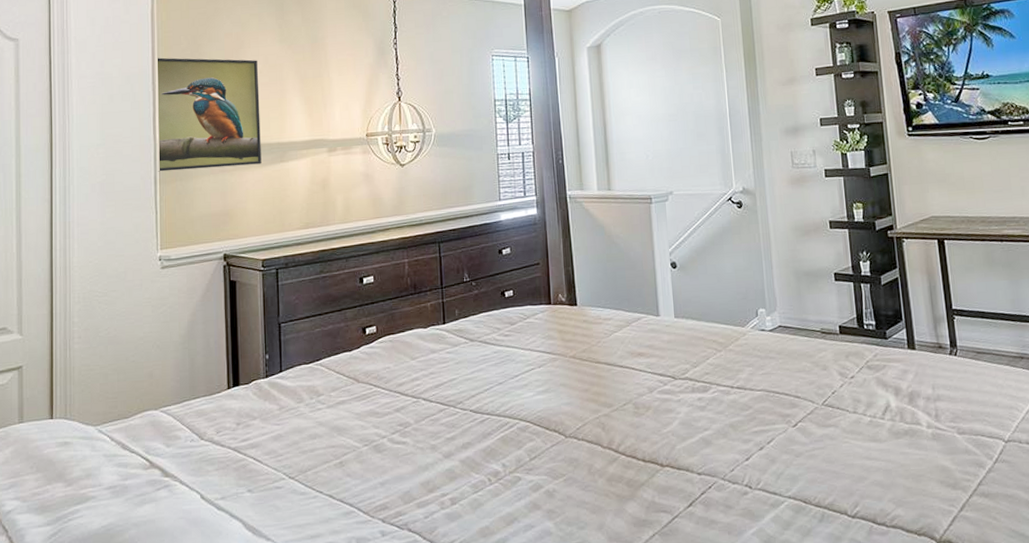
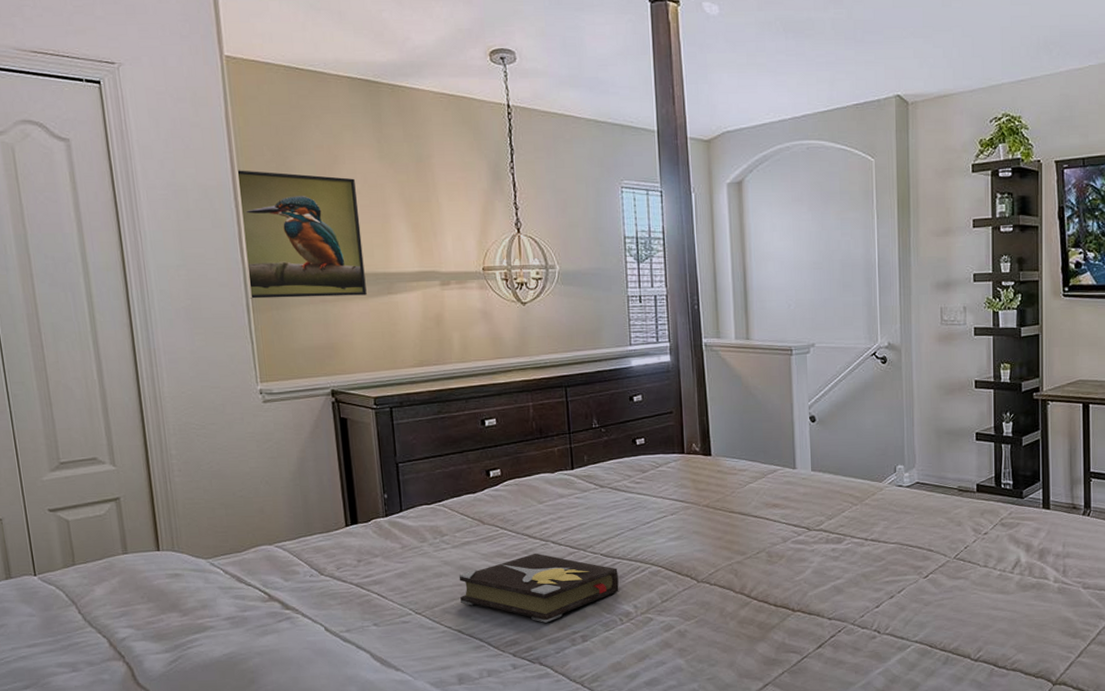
hardback book: none [332,410,488,485] -> present [458,553,619,623]

